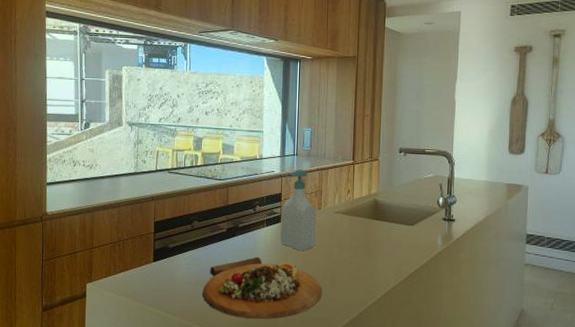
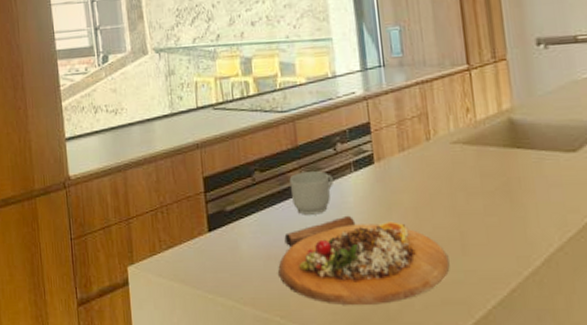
mug: none [219,224,251,255] -> present [289,171,334,215]
soap bottle: present [280,170,316,252] -> none [372,86,429,204]

